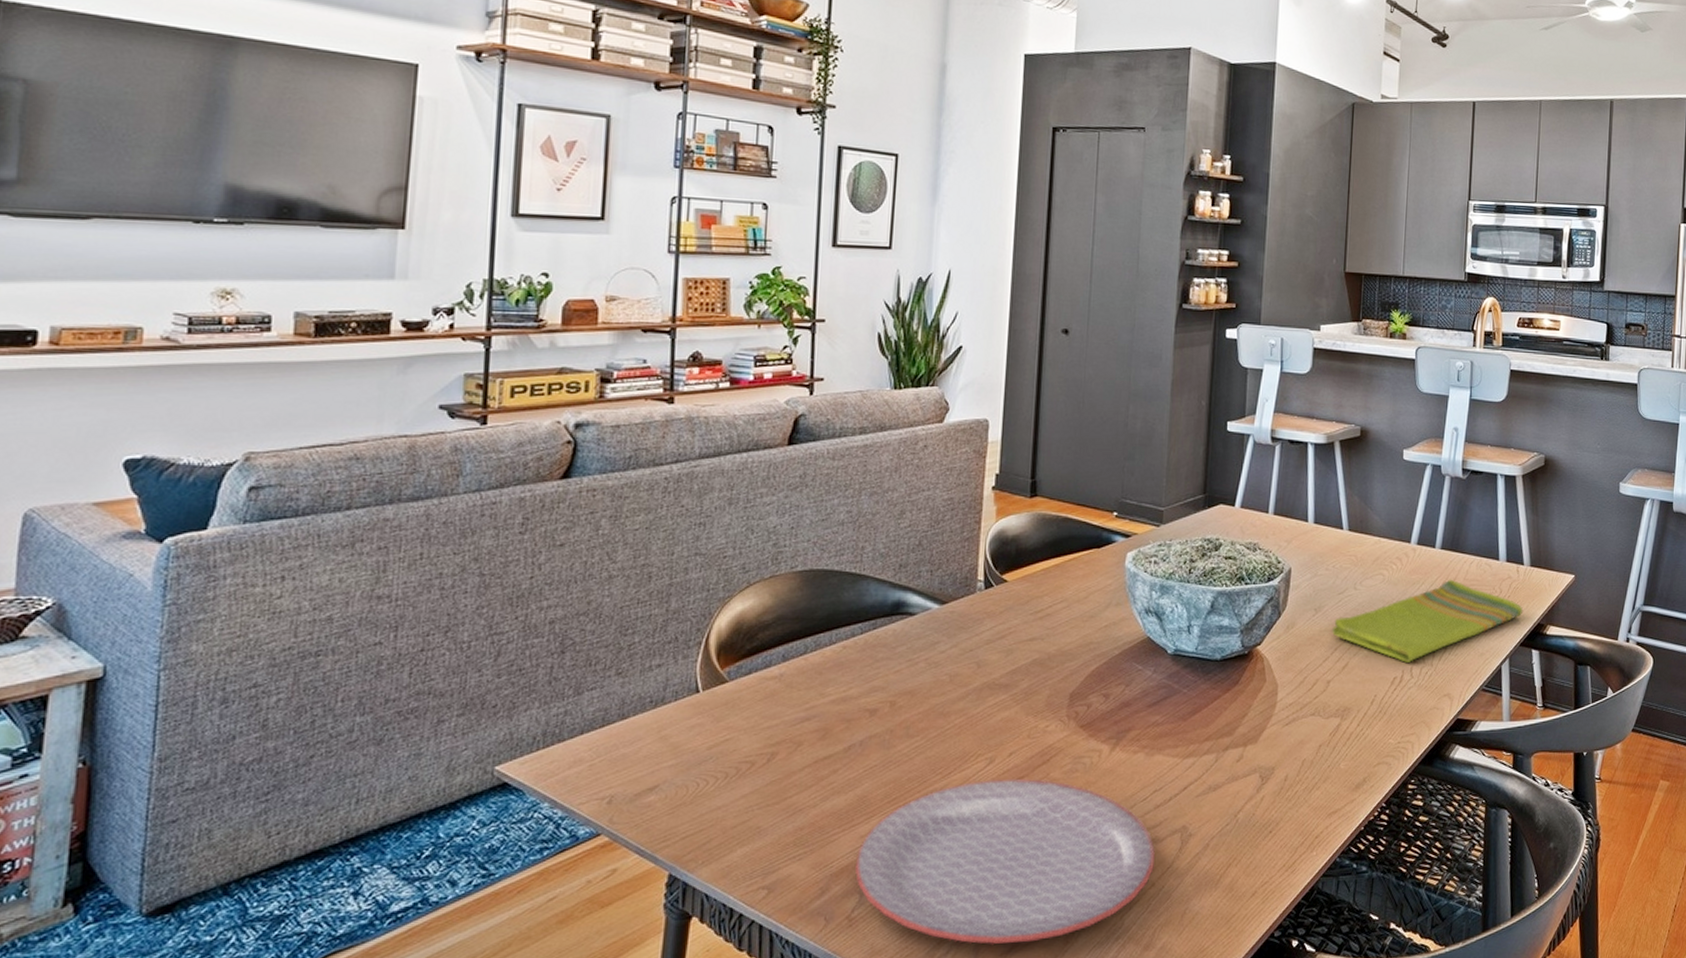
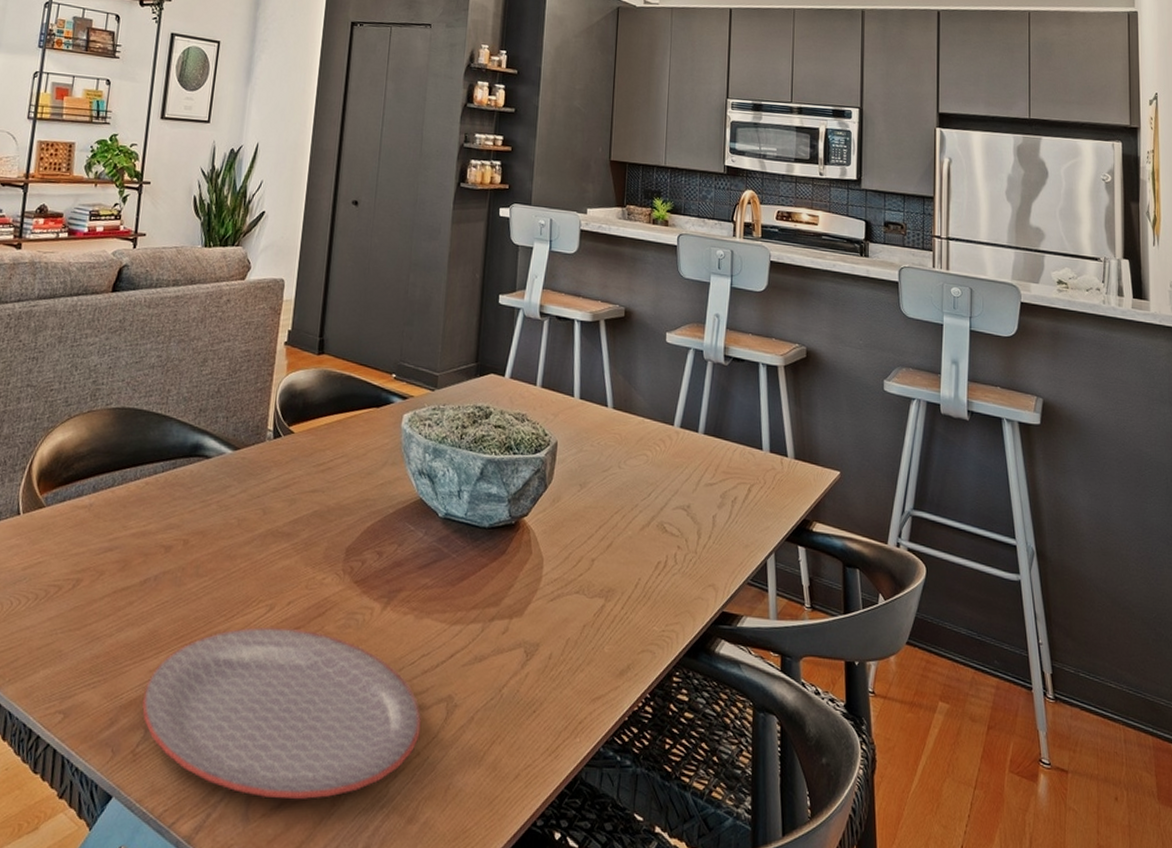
dish towel: present [1331,579,1523,663] -> none [596,465,788,548]

